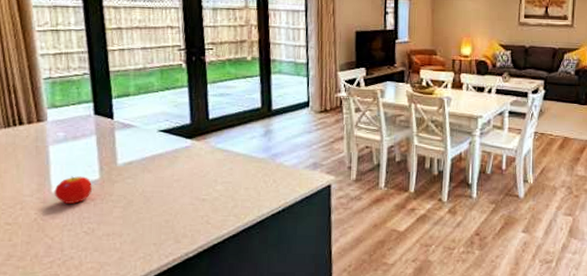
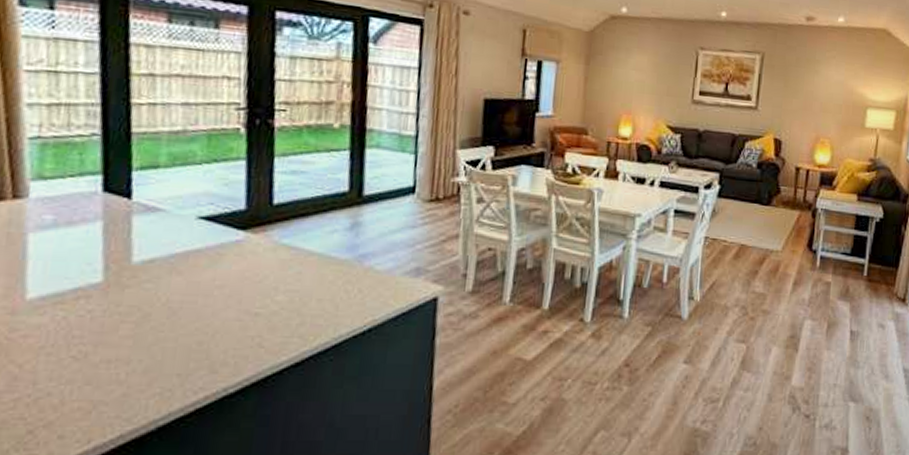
fruit: present [54,176,92,204] -> none [29,277,91,317]

